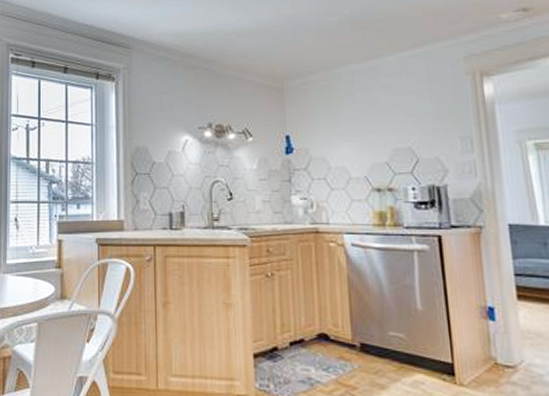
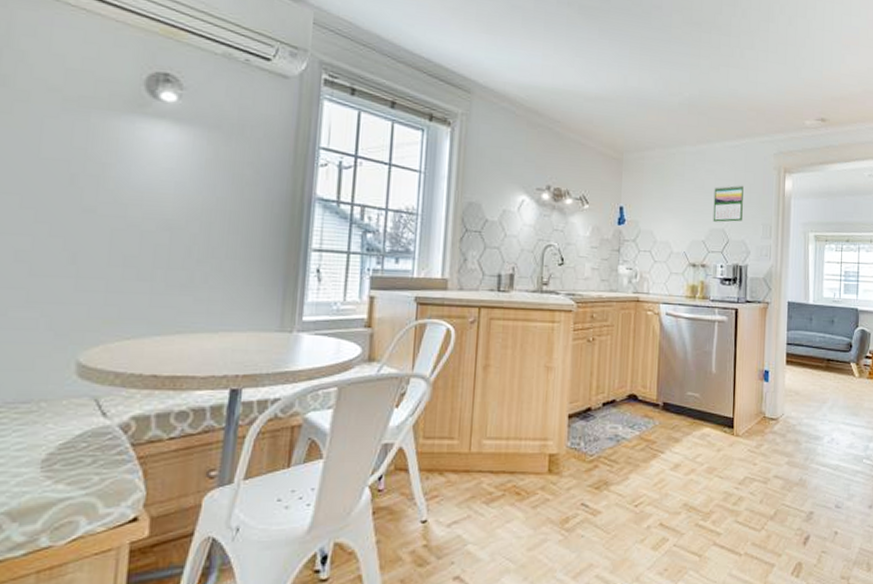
calendar: none [392,97,434,141] -> present [713,185,744,223]

